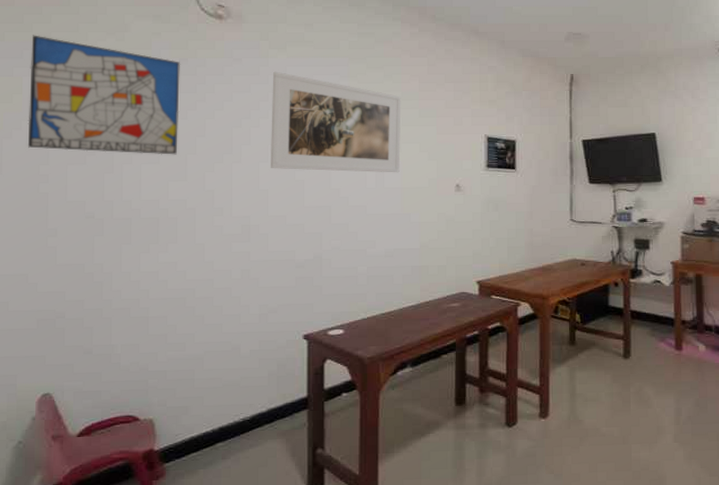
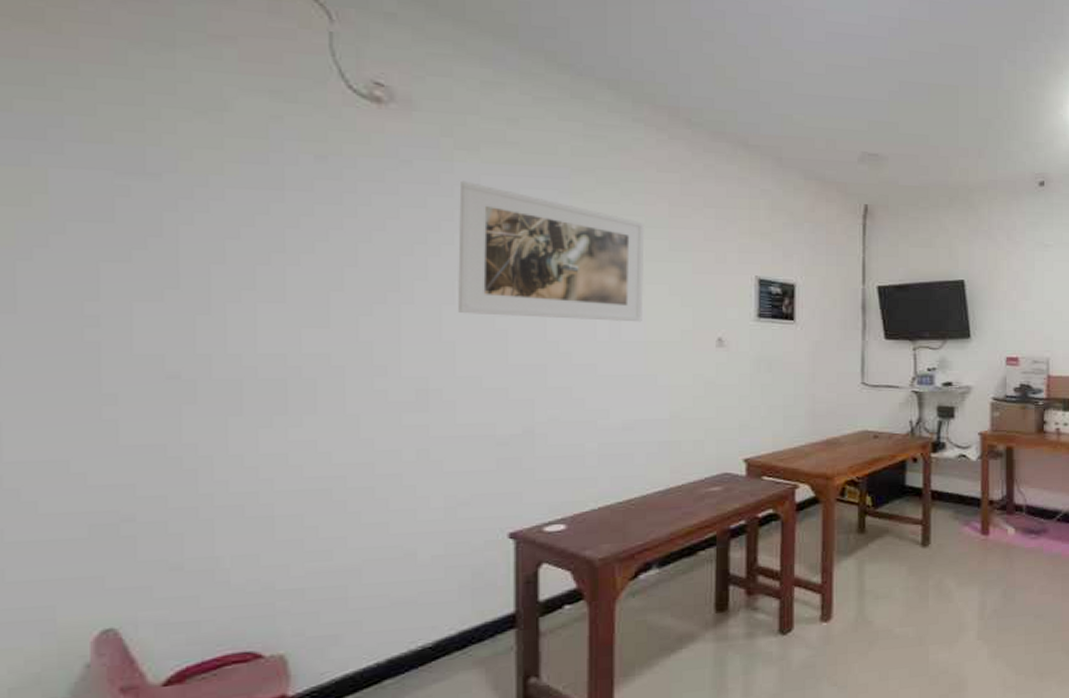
wall art: present [27,35,181,155] -> none [60,105,317,291]

